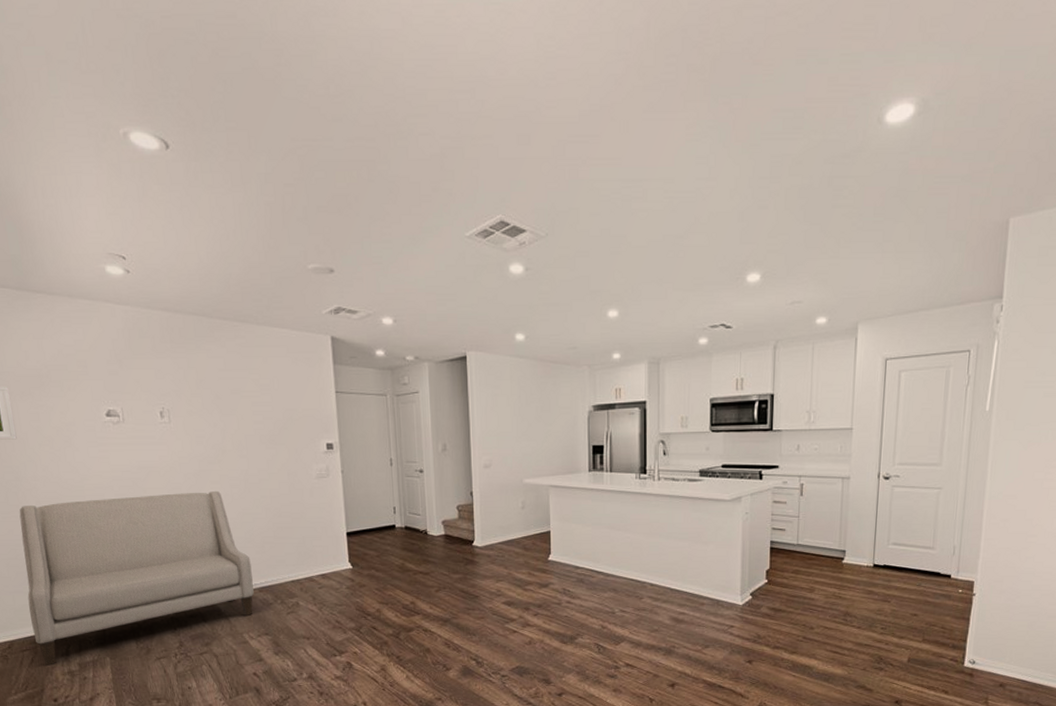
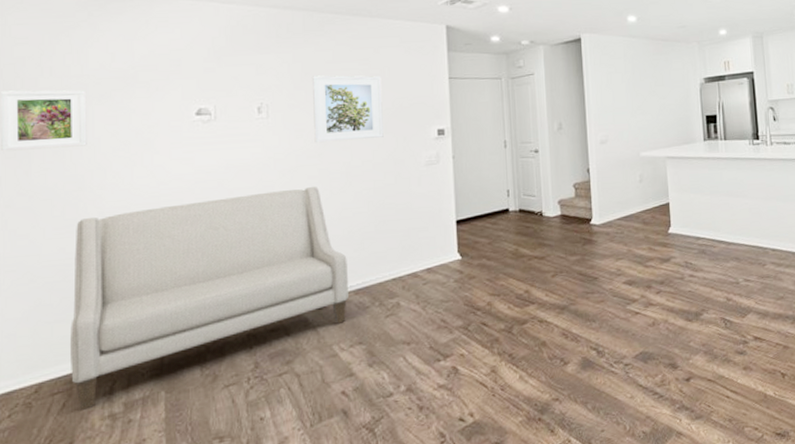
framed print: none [207,383,276,450] -> present [313,75,384,143]

